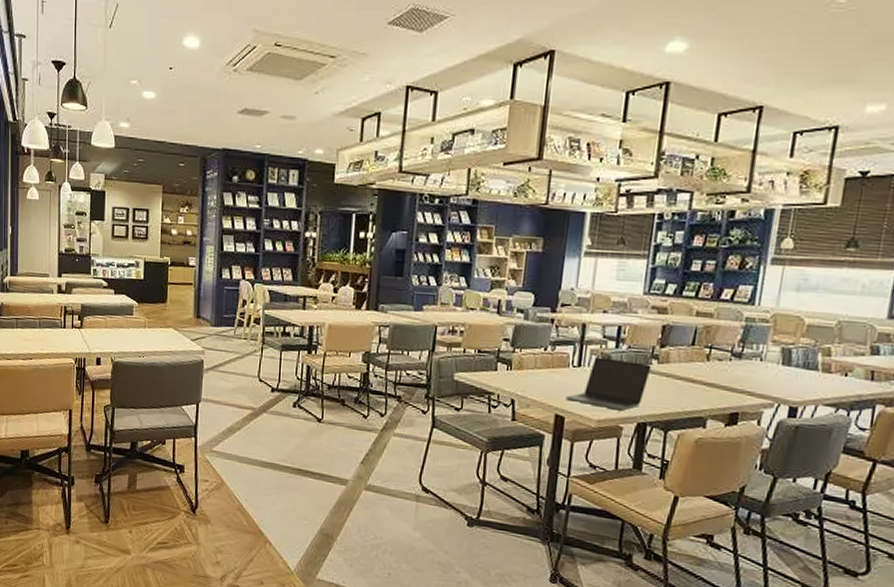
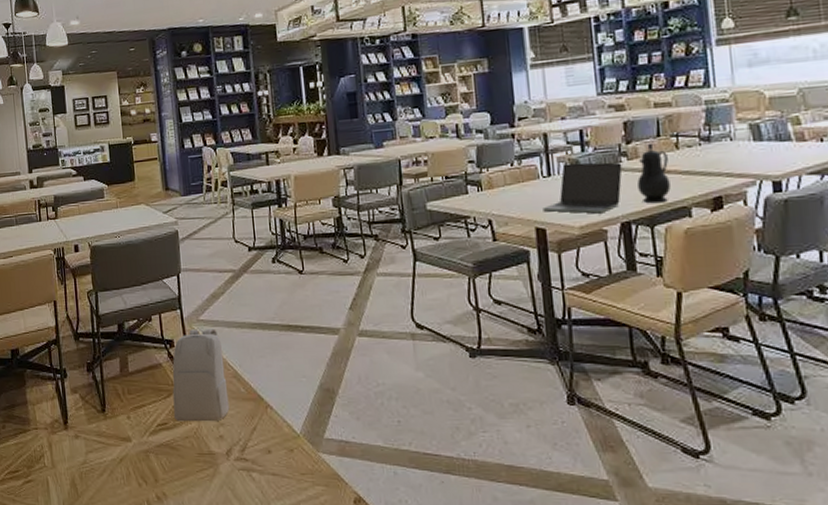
backpack: none [174,458,232,548] -> present [172,327,230,422]
coffeepot: none [661,350,697,411] -> present [637,142,671,204]

